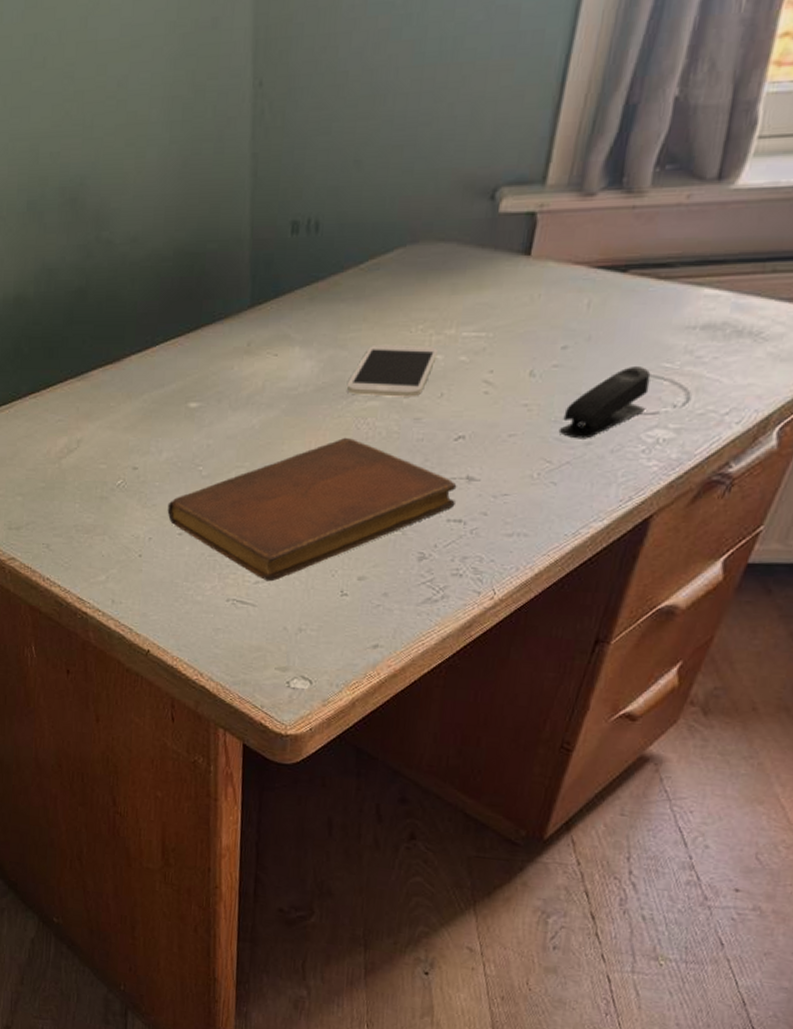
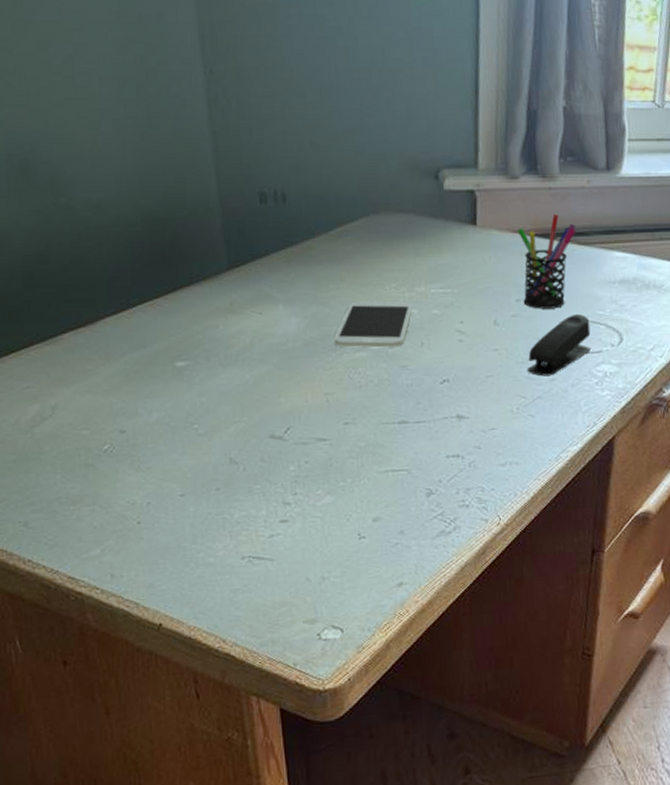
notebook: present [167,437,457,582] -> none [164,386,451,534]
pen holder: none [570,241,659,359] -> present [517,215,577,309]

